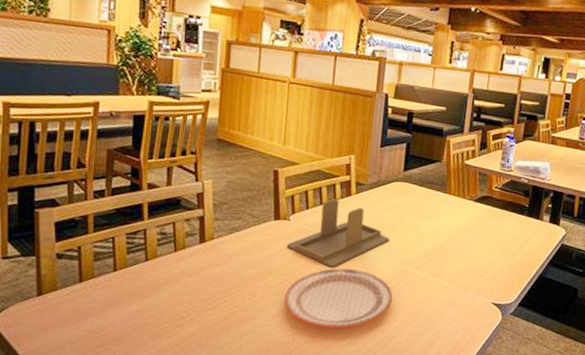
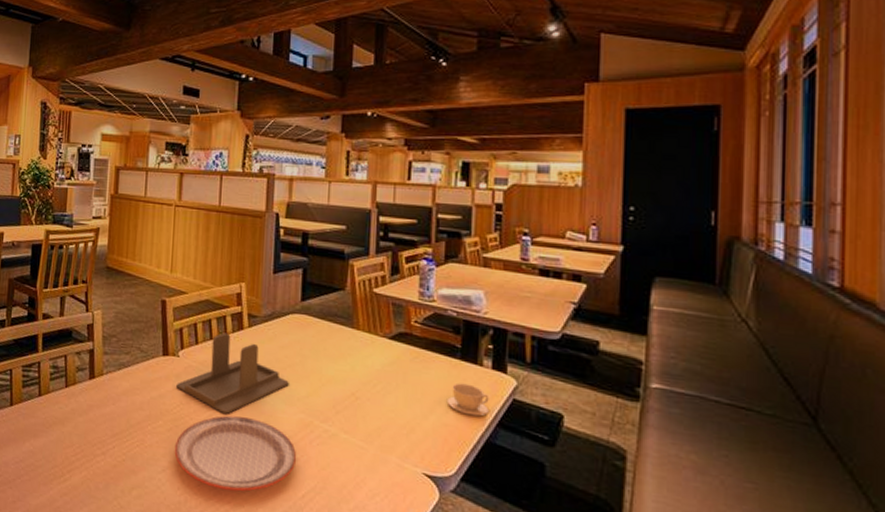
teacup: none [513,234,545,258] -> present [446,383,489,417]

